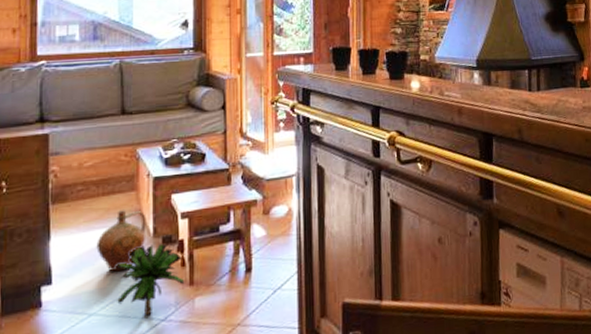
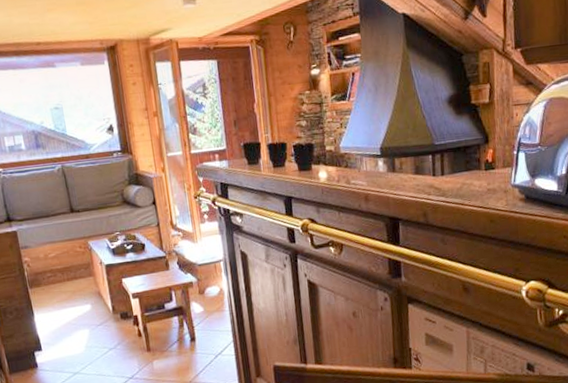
ceramic jug: present [96,210,146,272] -> none [69,292,107,341]
decorative plant: present [114,243,185,315] -> none [87,318,144,374]

